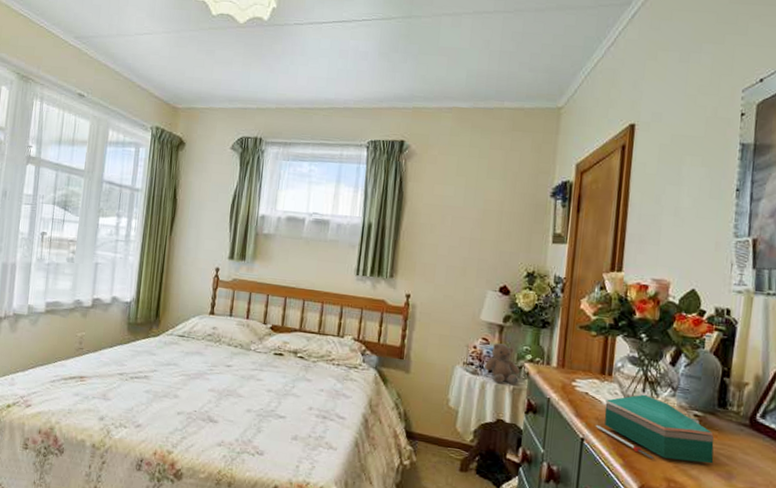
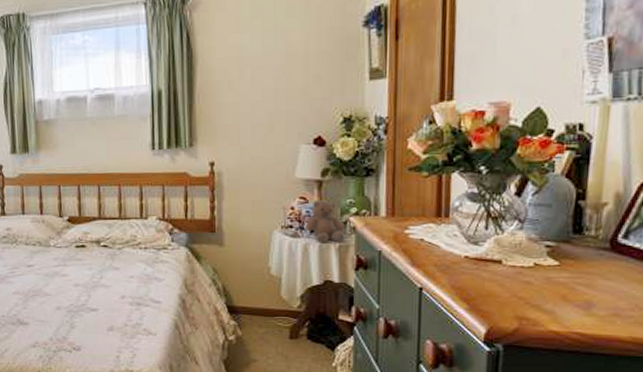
wooden box: present [595,394,714,464] -> none [434,232,570,299]

